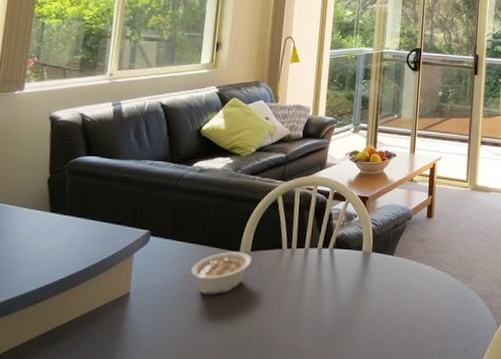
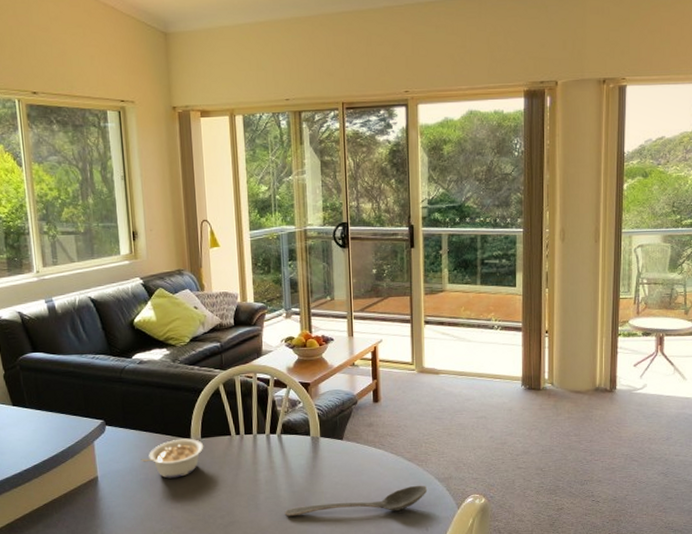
stirrer: none [325,303,470,338] -> present [284,485,428,517]

